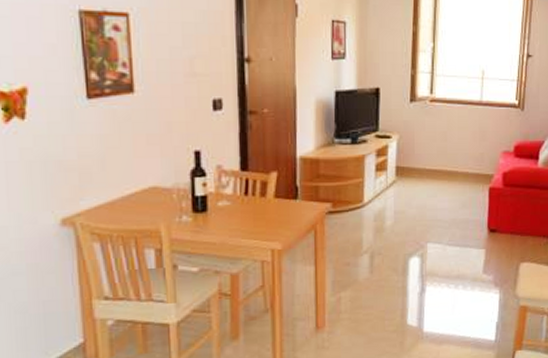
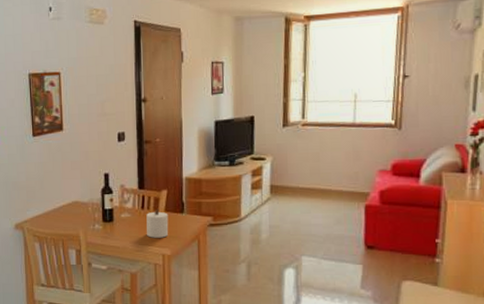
candle: none [251,195,279,230] -> present [146,209,169,238]

